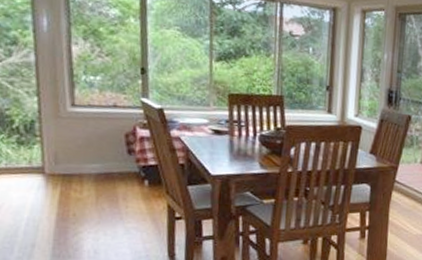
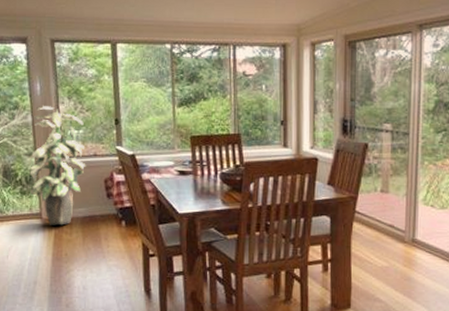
indoor plant: none [20,44,103,182] -> present [22,106,86,225]

